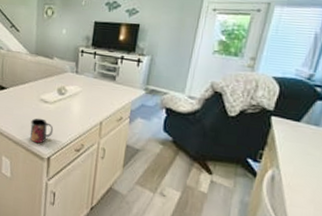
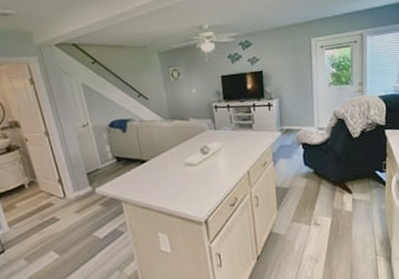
mug: present [30,118,54,144] -> none [180,182,205,210]

